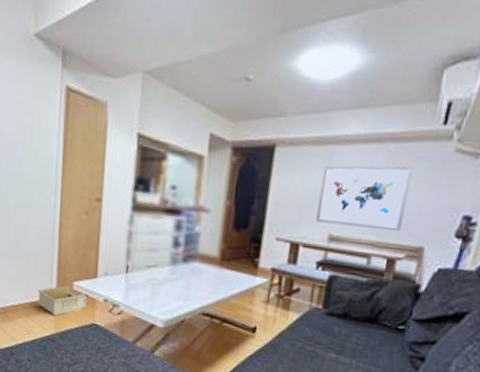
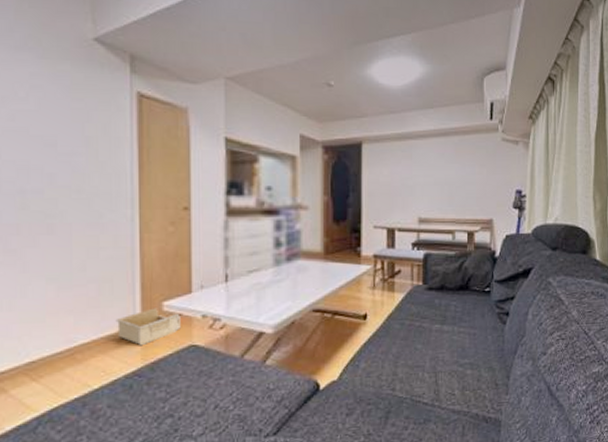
wall art: present [316,165,413,232] -> none [406,154,475,209]

